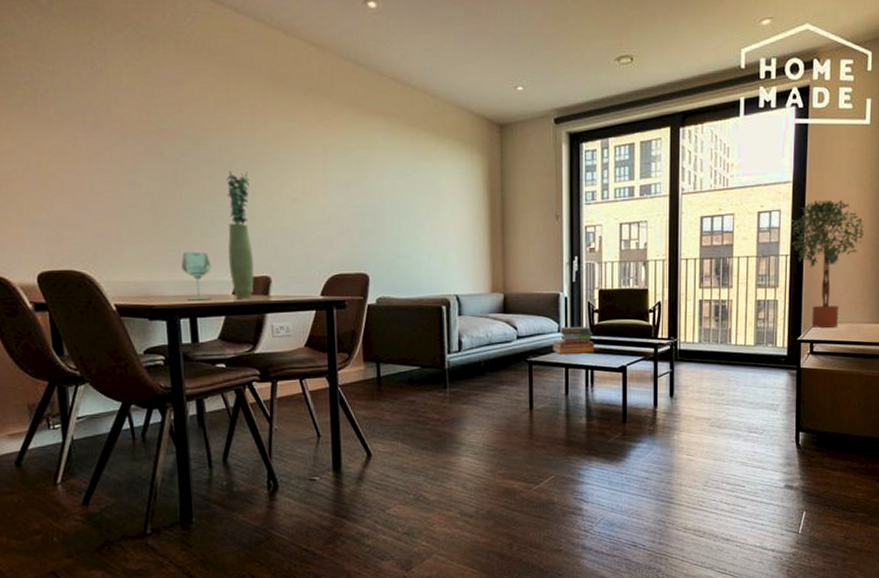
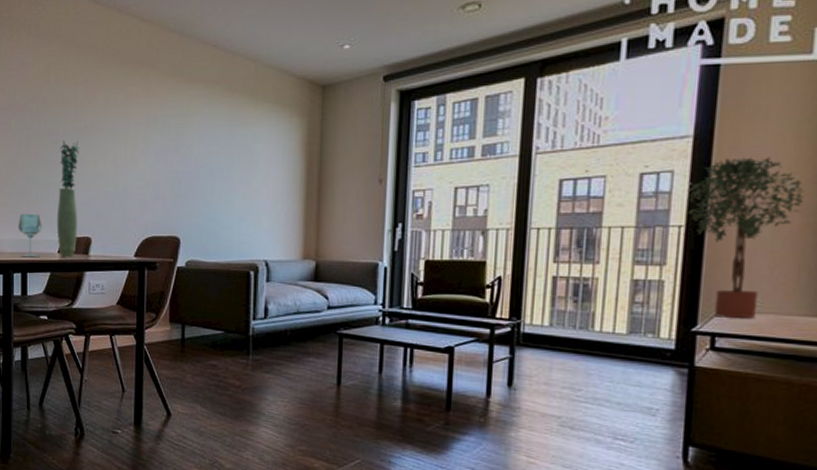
books: present [553,326,595,354] -> none [367,298,417,329]

